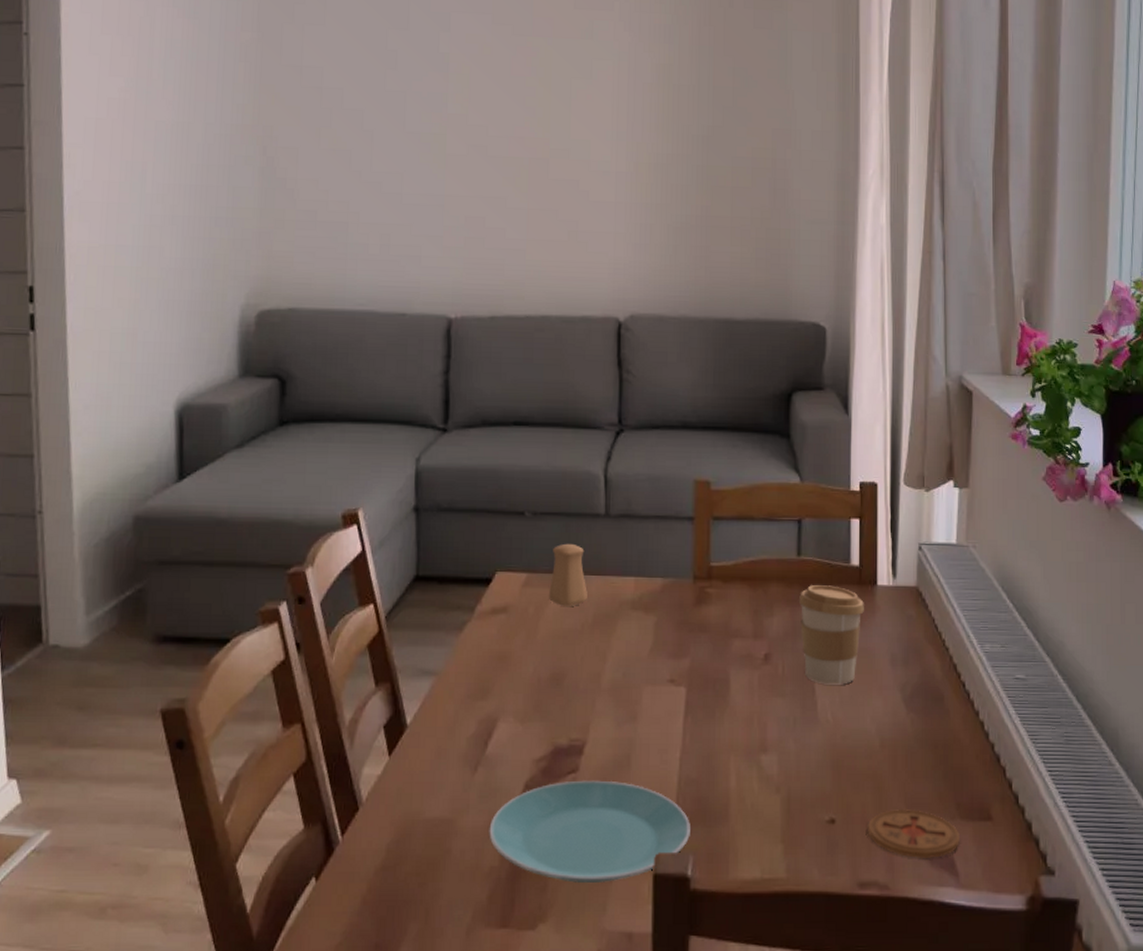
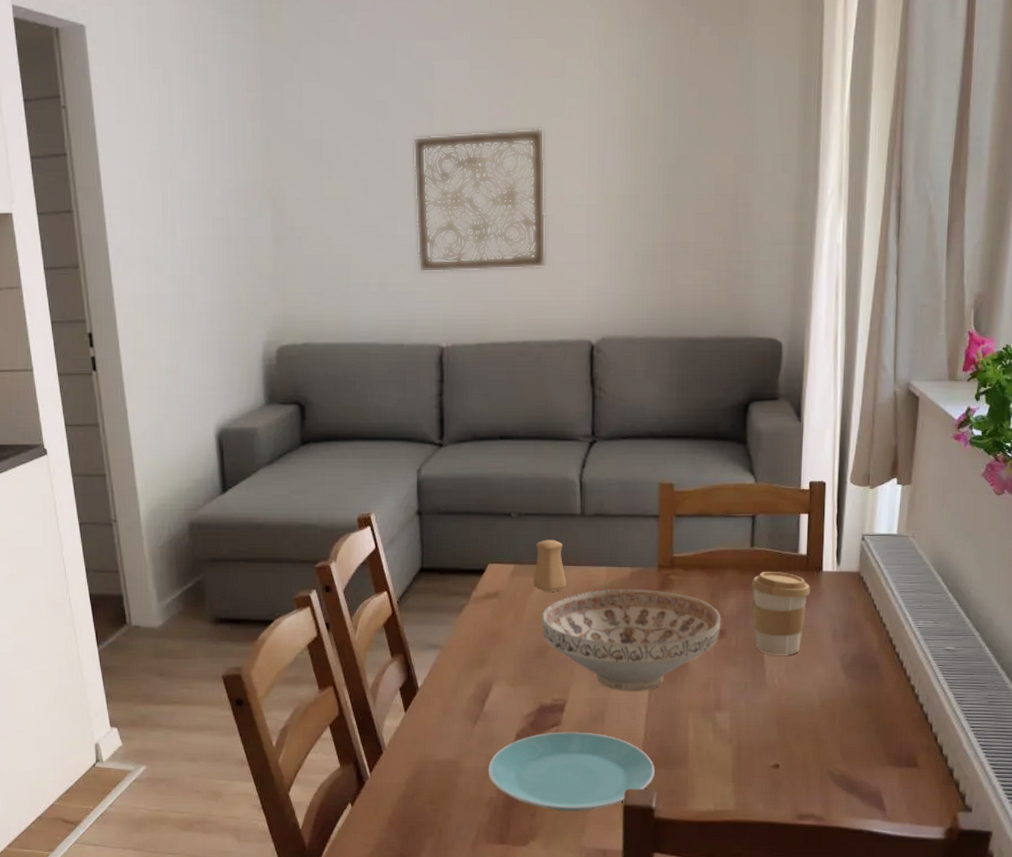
wall art: none [425,88,571,237] -> present [413,127,546,273]
decorative bowl: none [557,604,766,730] -> present [541,589,721,692]
coaster: present [868,808,960,859] -> none [807,756,888,797]

